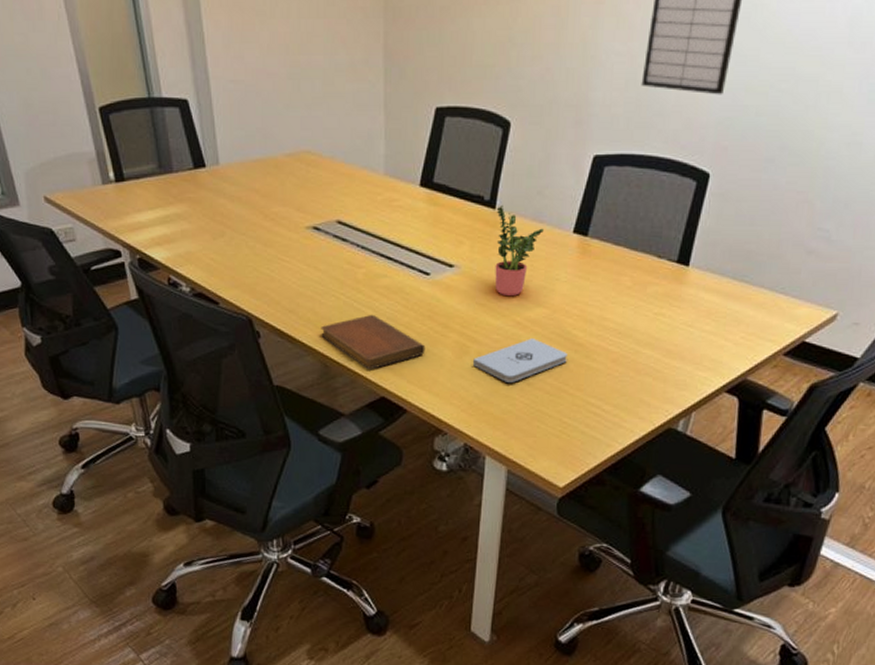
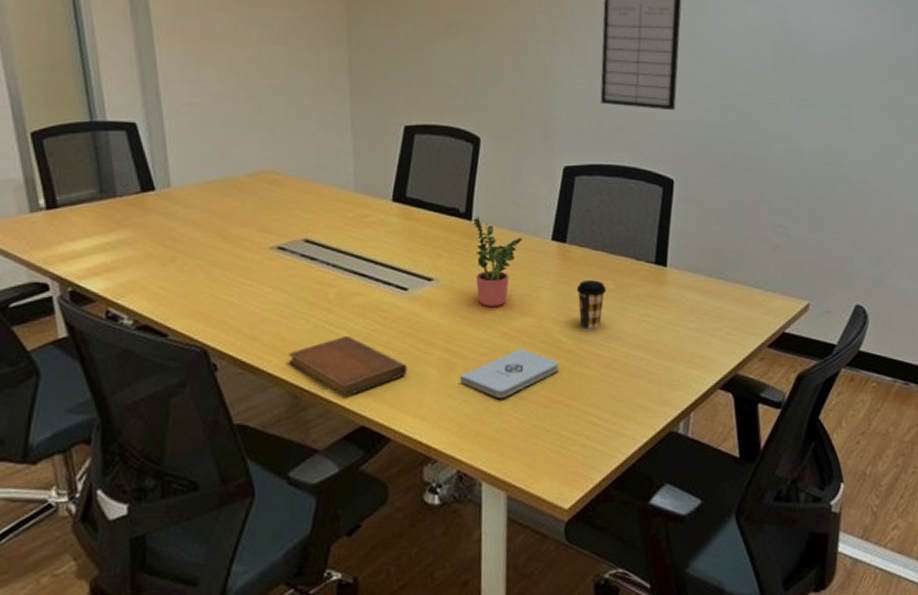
coffee cup: none [592,276,623,326] -> present [576,280,606,331]

